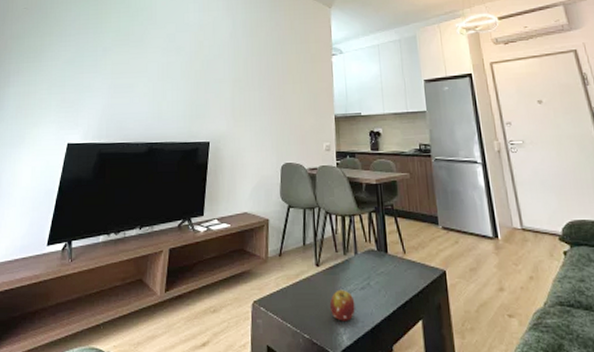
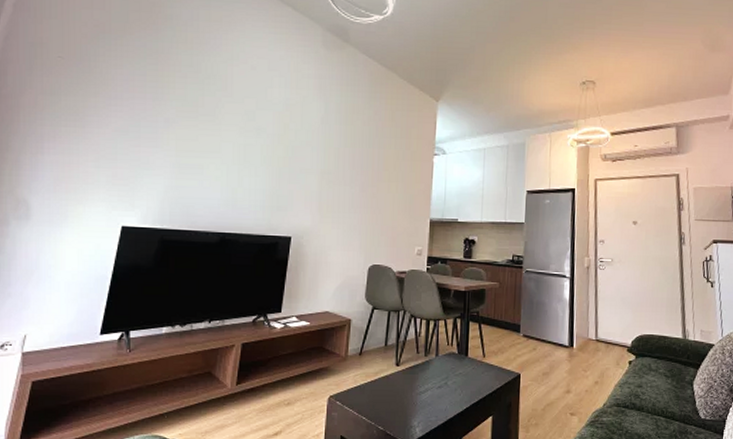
fruit: present [329,289,355,321] -> none [405,387,431,416]

